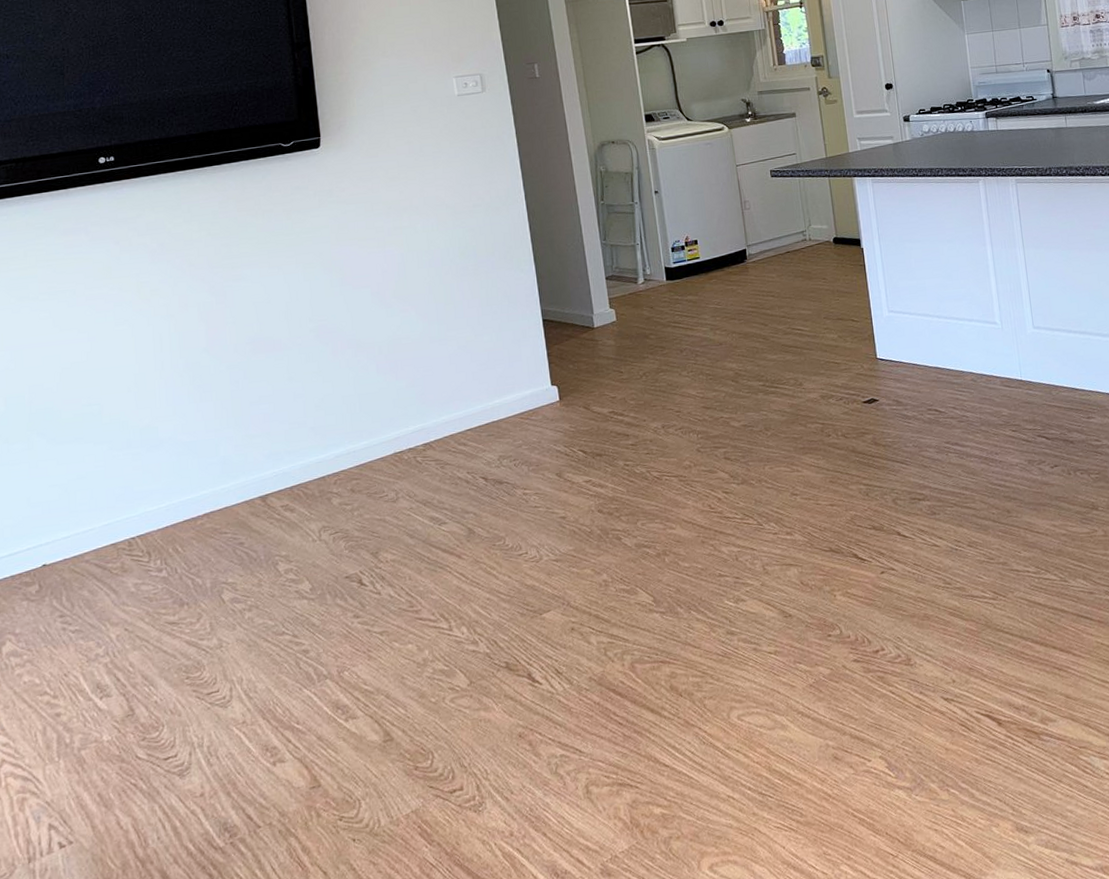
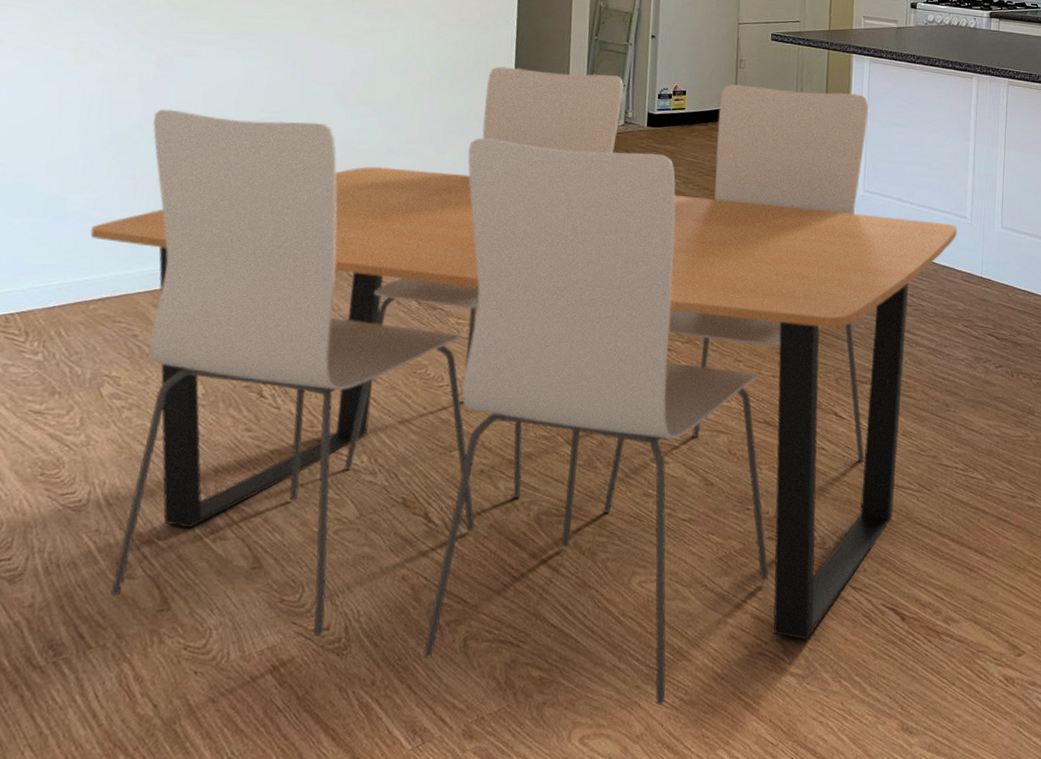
dining table: none [184,216,990,828] -> present [90,66,958,704]

